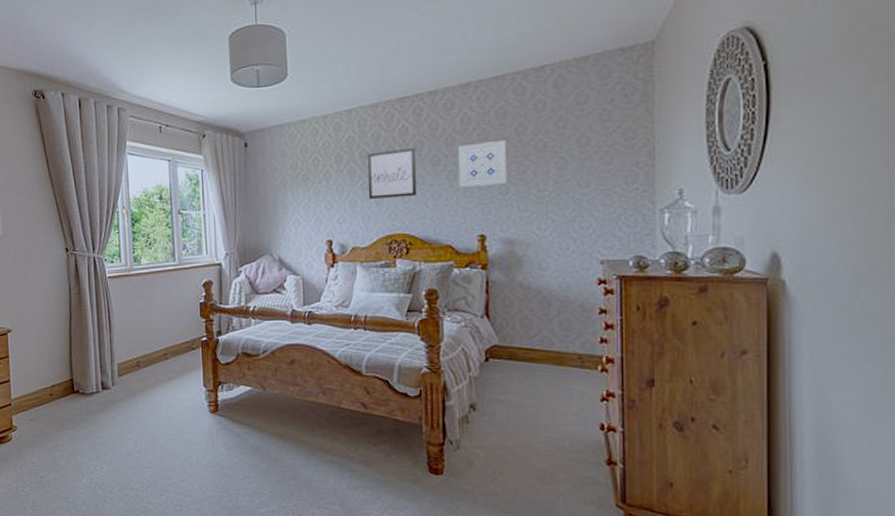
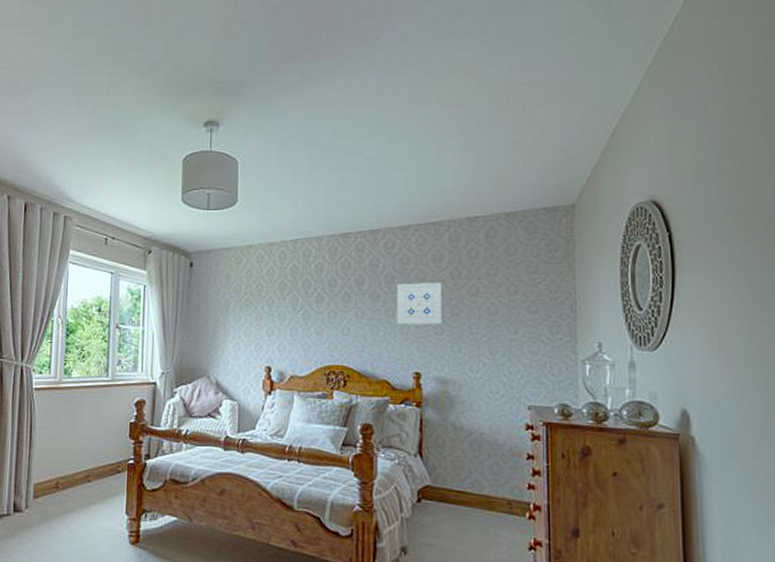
wall art: present [367,147,418,200] -> none [309,281,357,330]

